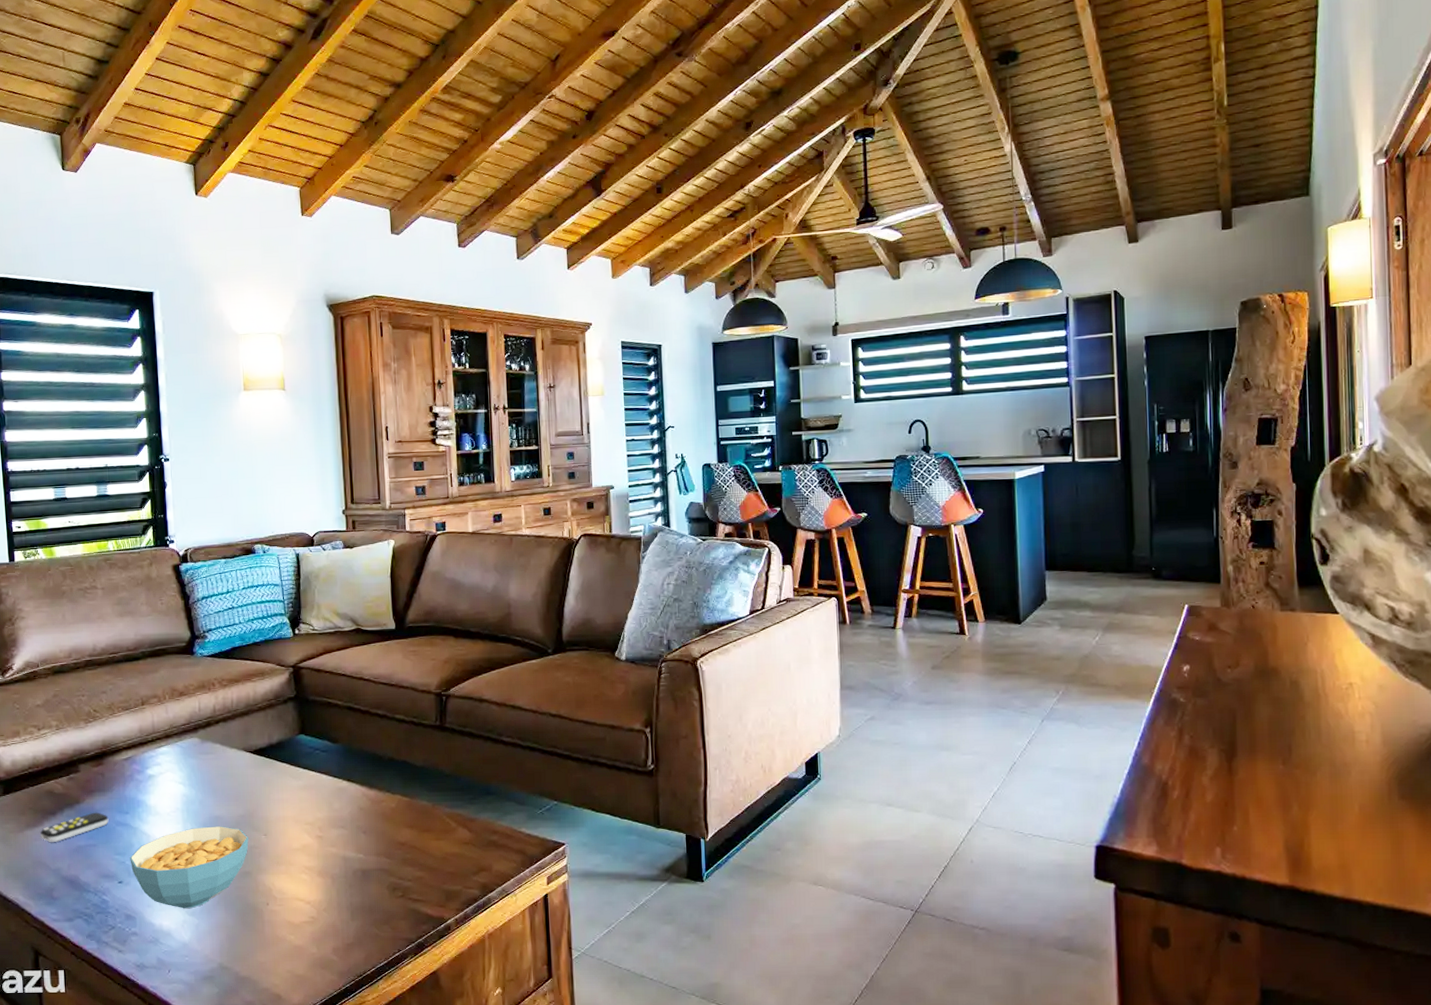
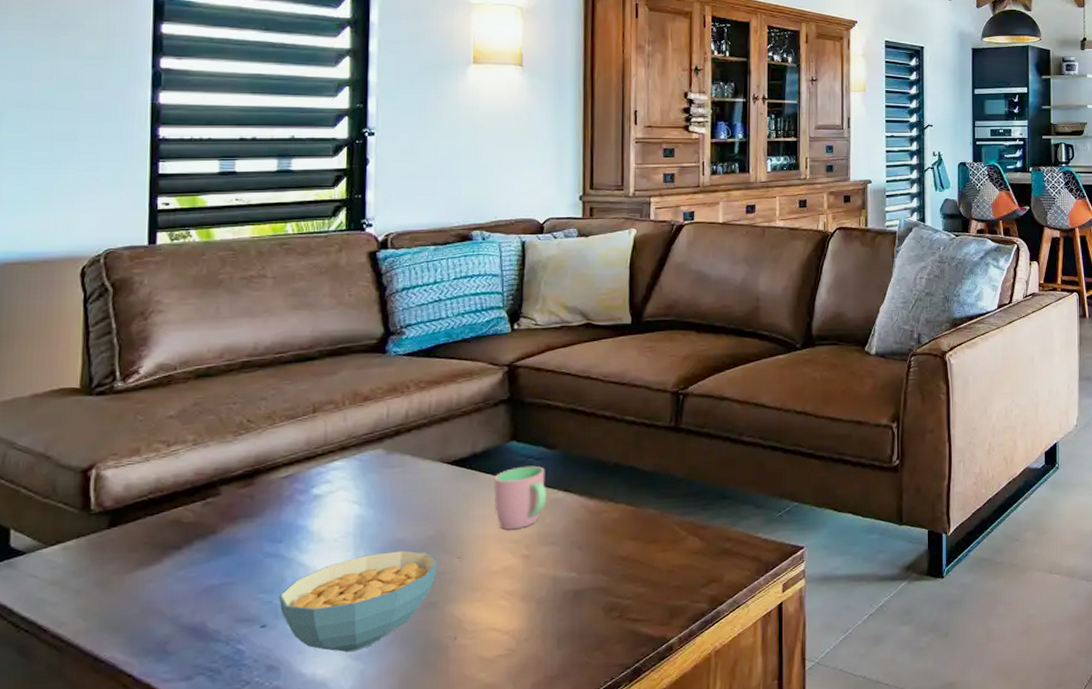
remote control: present [40,812,109,842] -> none [157,542,255,583]
cup: none [288,757,334,813] -> present [494,465,547,530]

